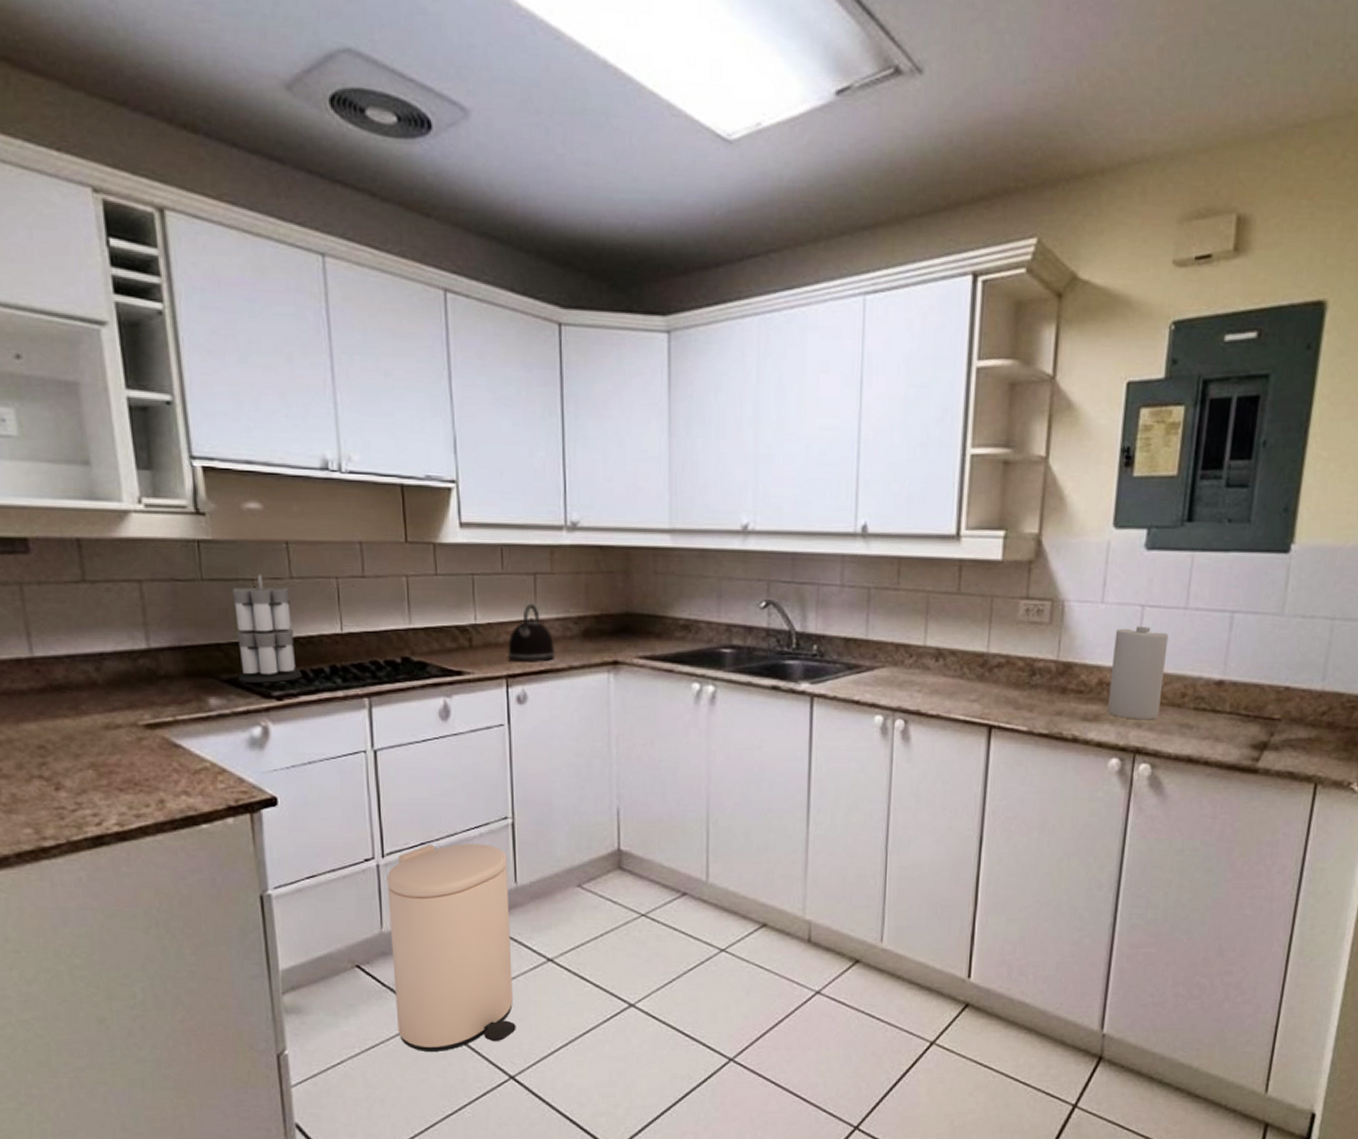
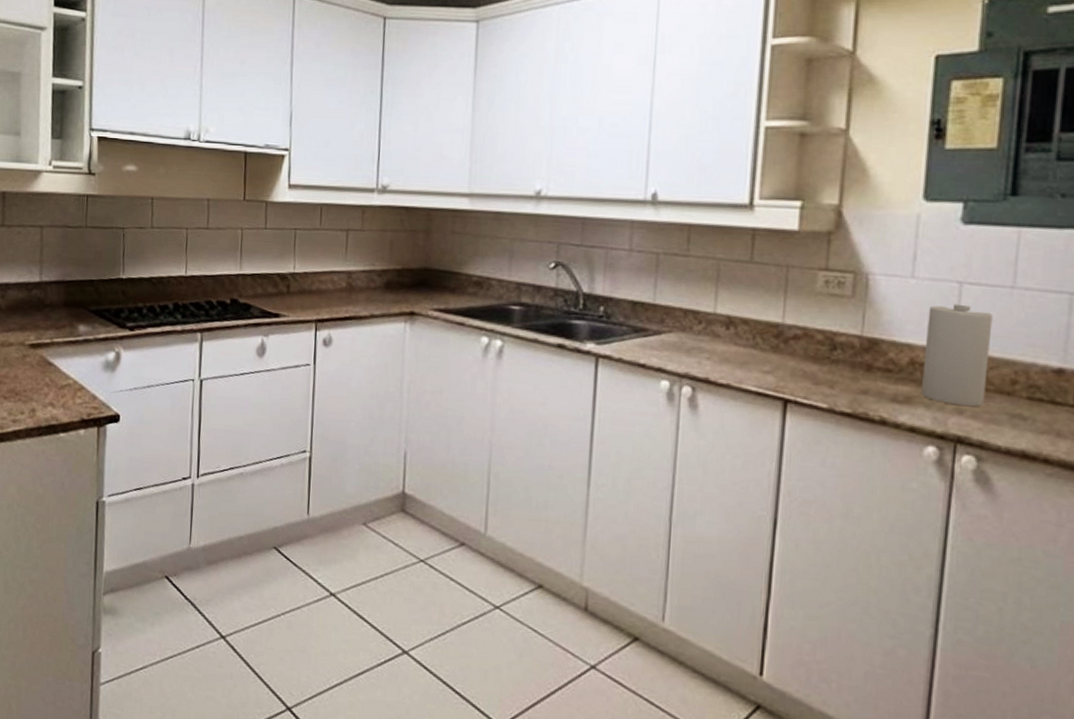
spice rack: present [232,574,303,683] -> none [102,224,152,315]
pedal bin: present [386,843,516,1051] -> none [194,469,303,672]
kettle: present [508,604,556,663] -> none [318,257,360,310]

